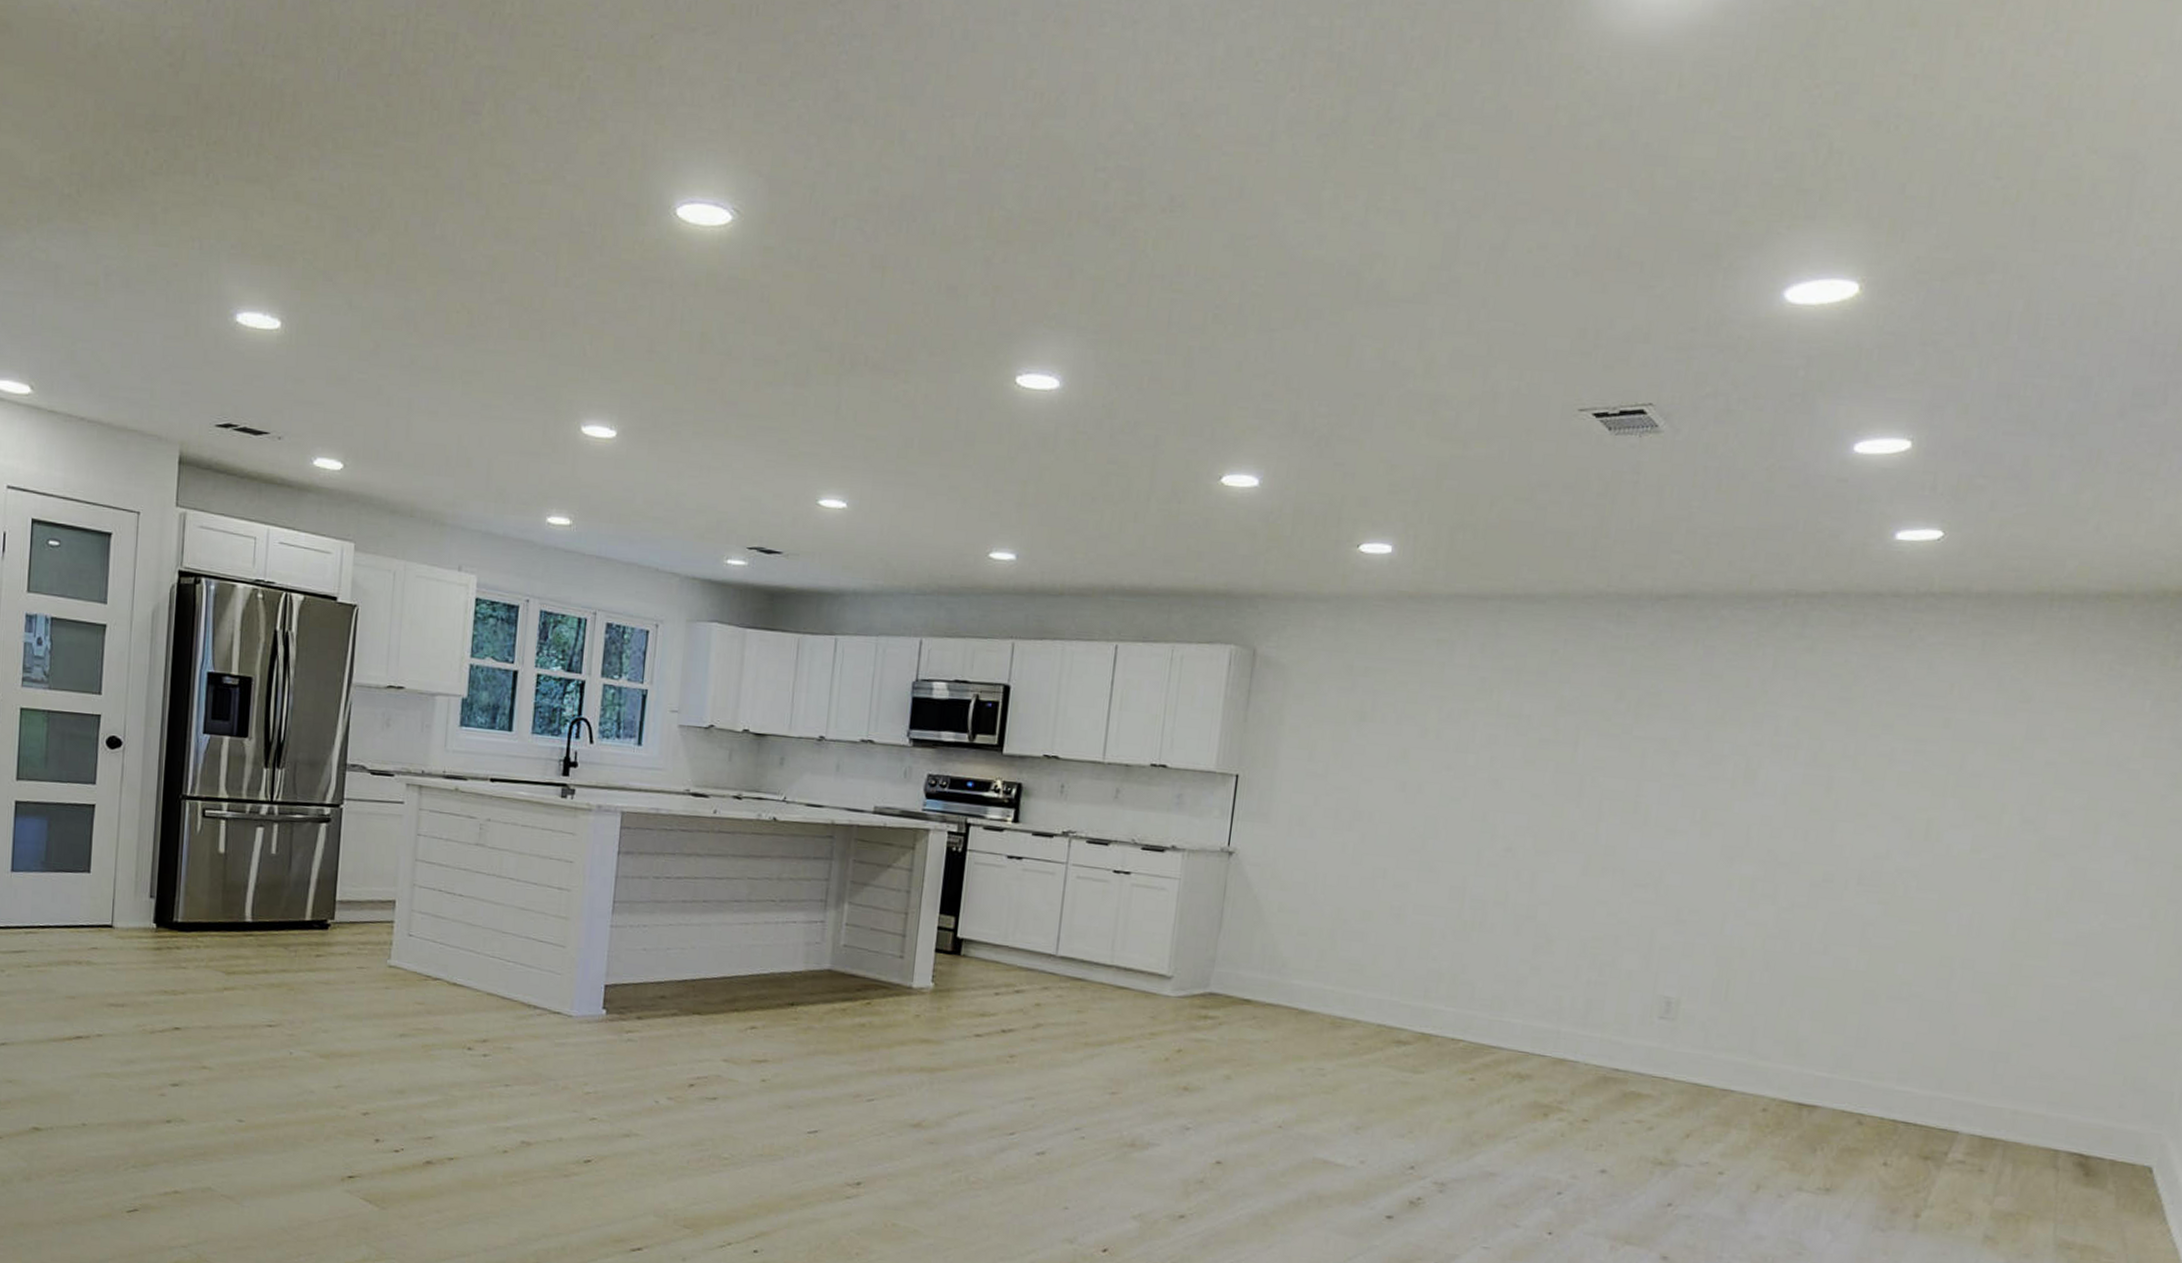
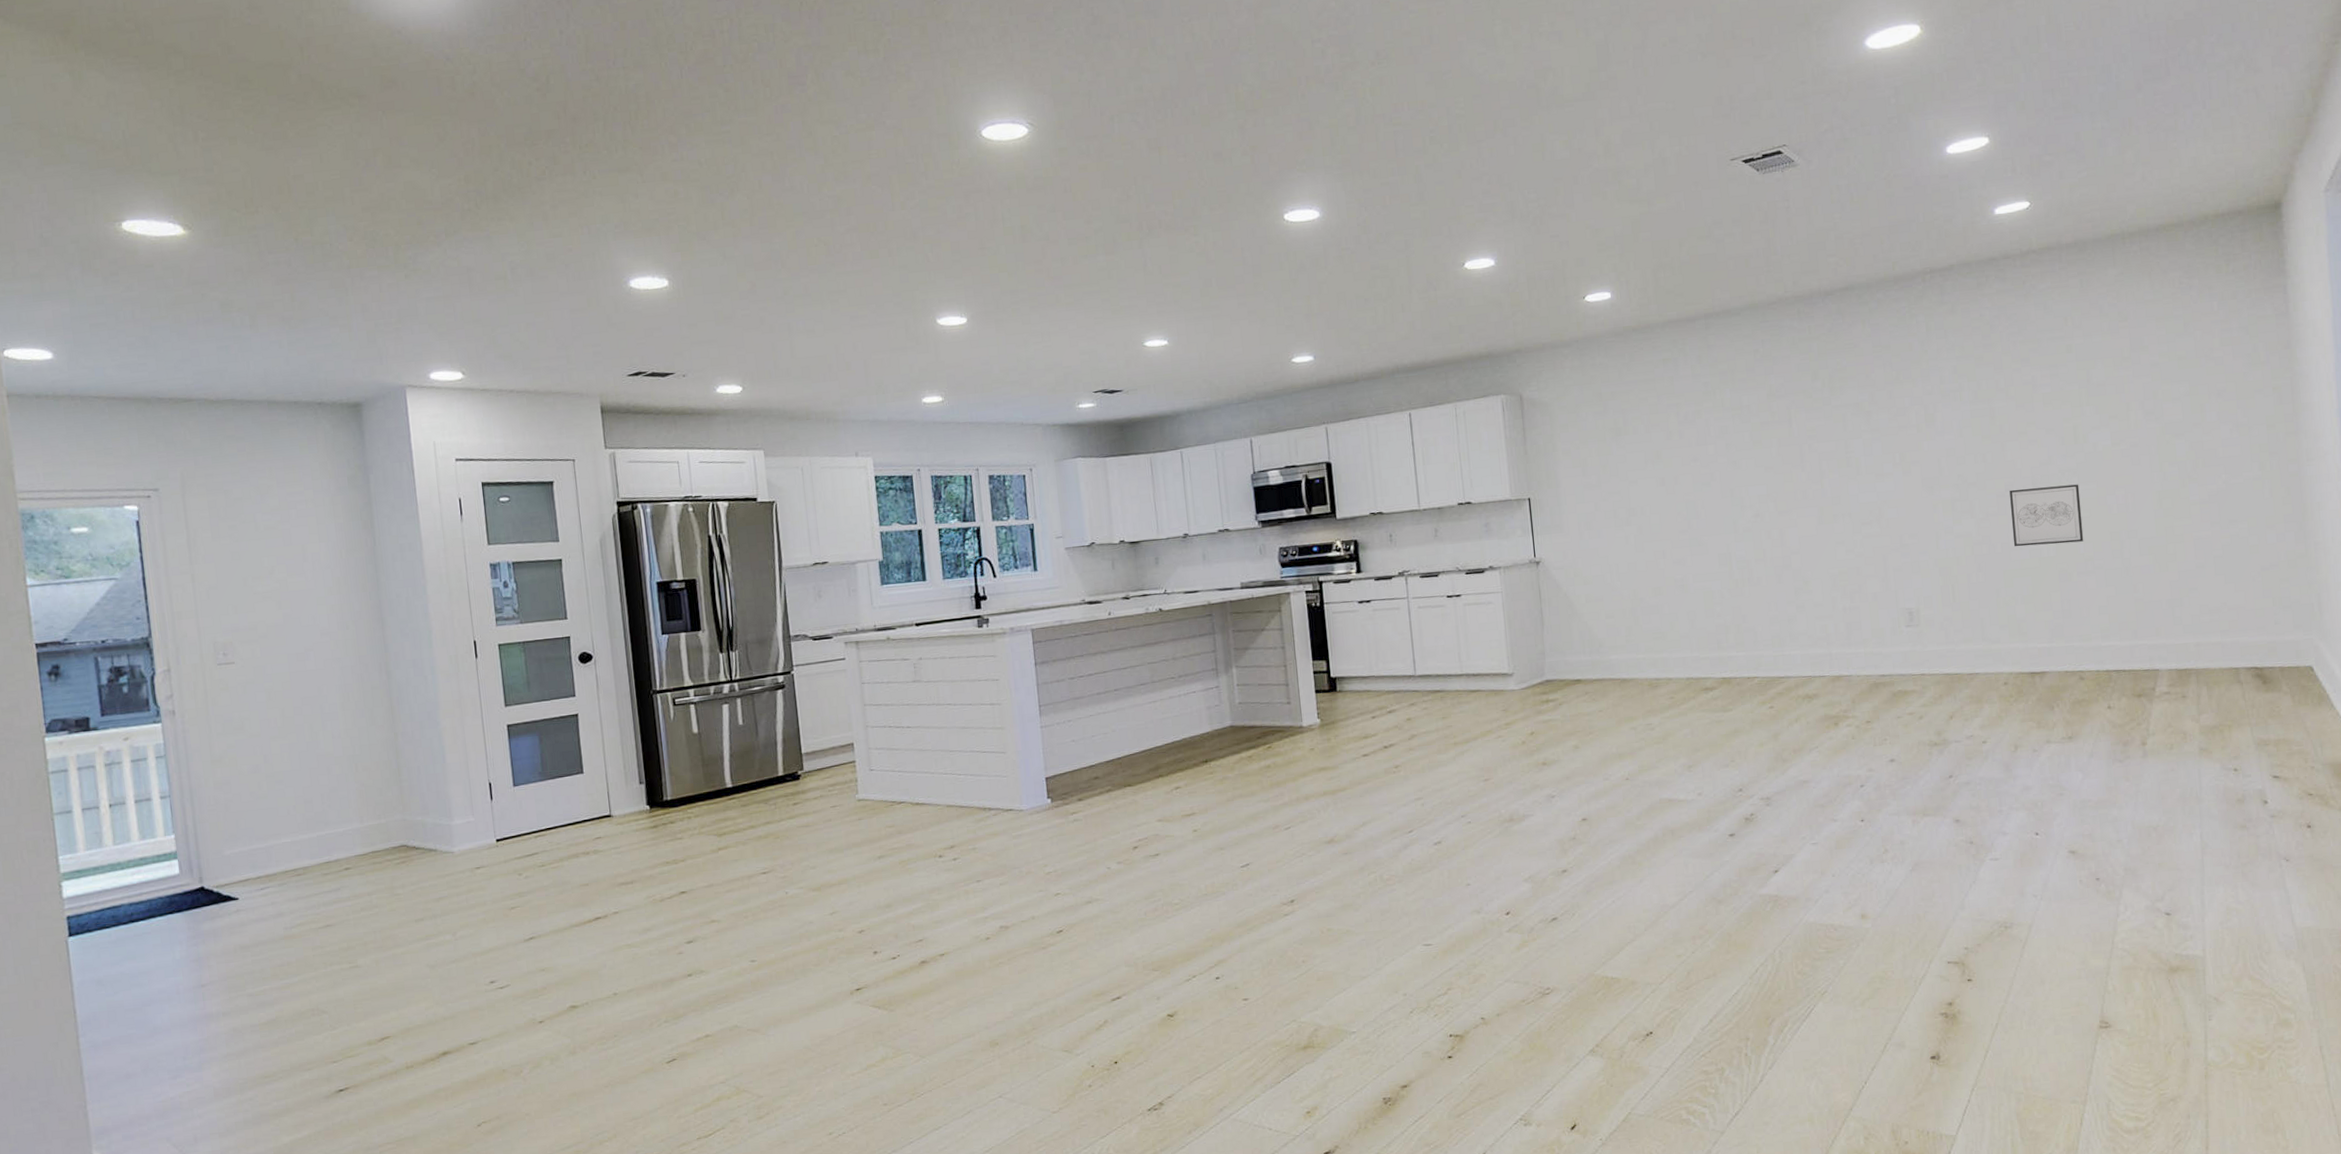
wall art: none [1816,880,1917,961] -> present [2009,484,2084,547]

